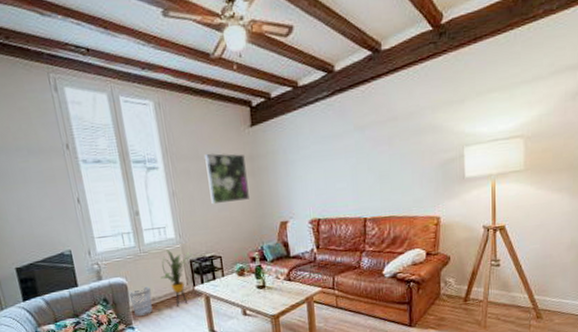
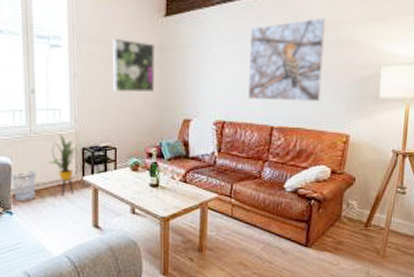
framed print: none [334,106,409,195] -> present [248,16,325,101]

